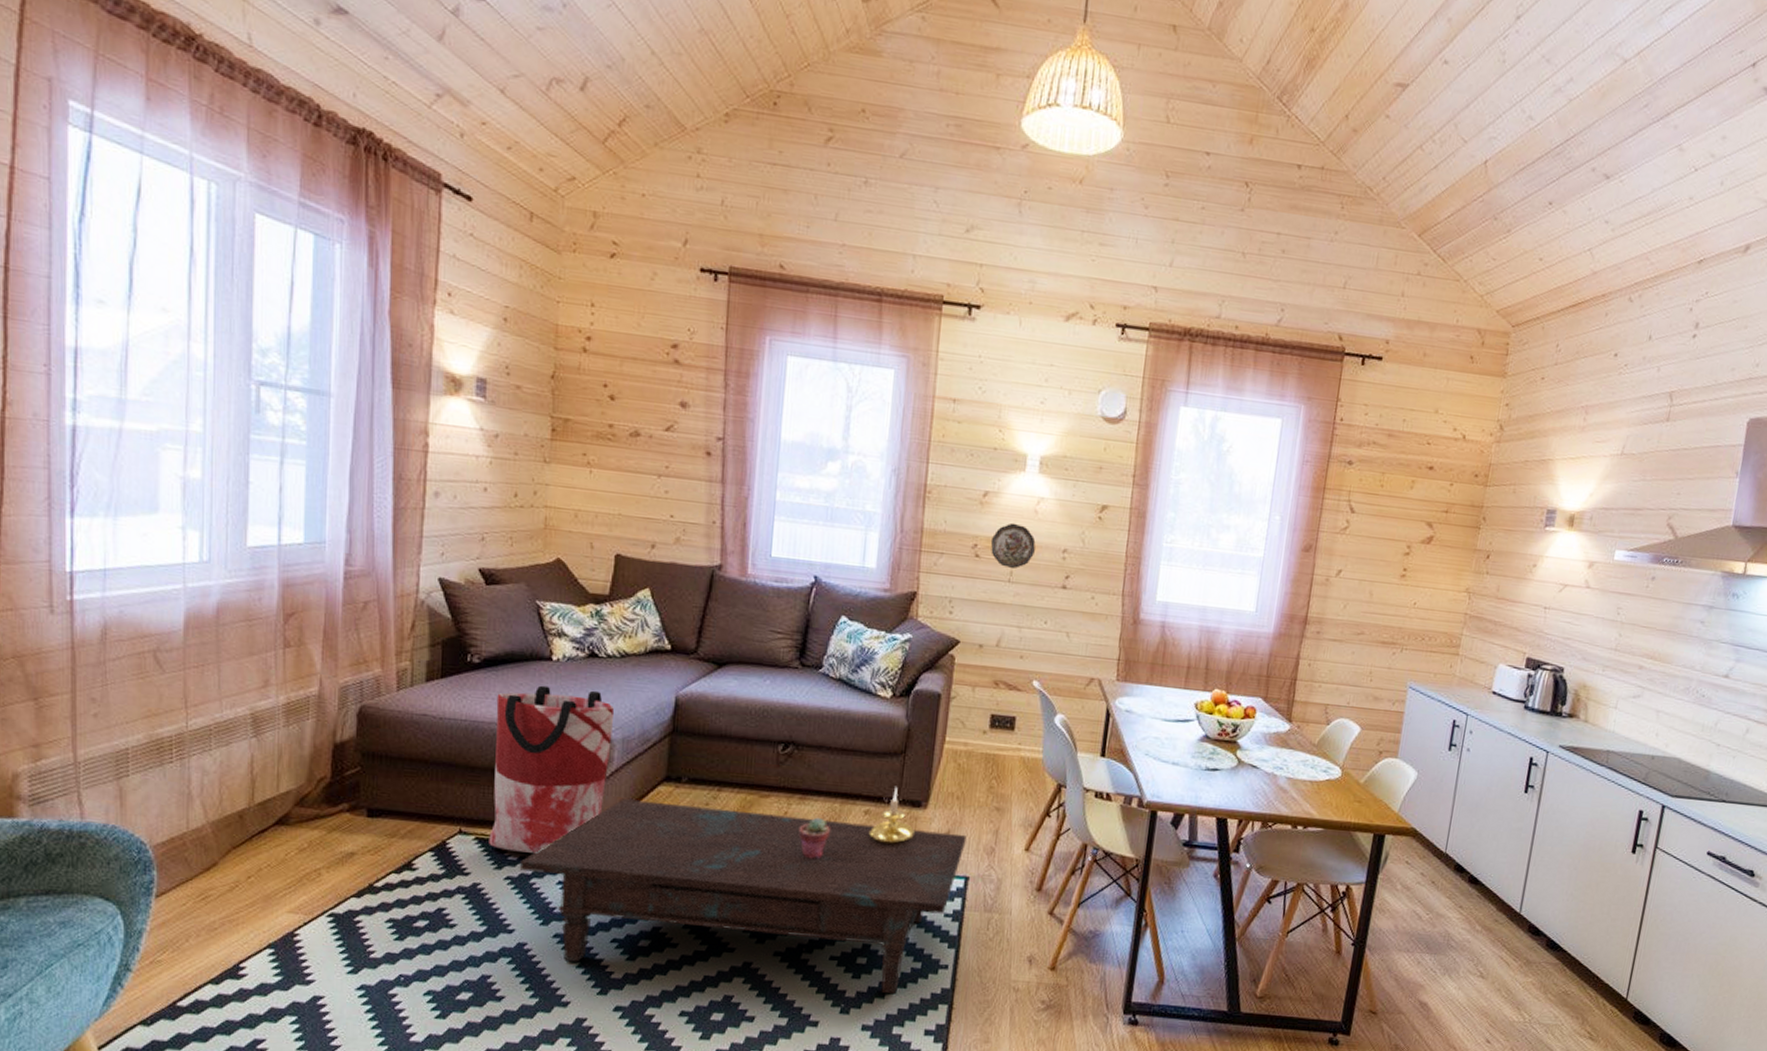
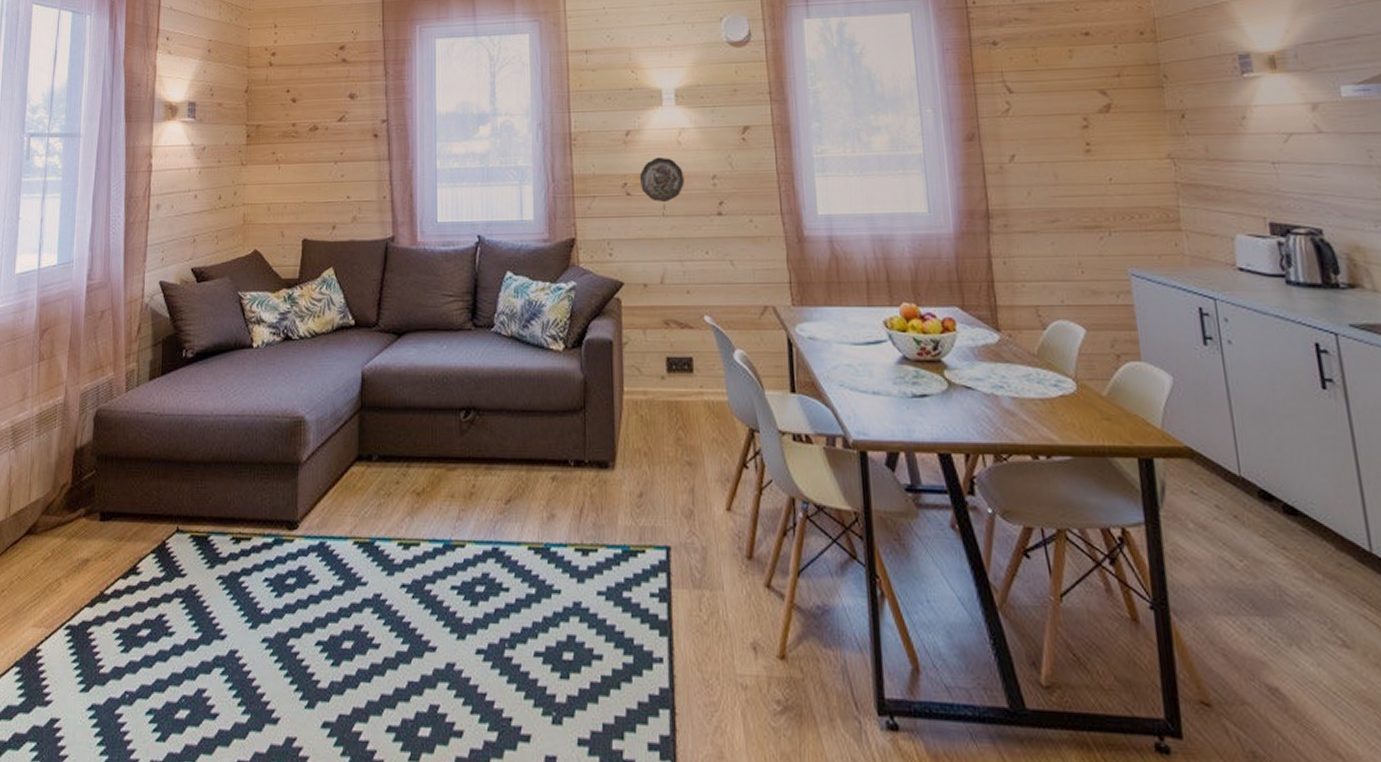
bag: present [489,685,615,853] -> none [202,373,309,549]
coffee table: present [519,799,967,995] -> none [229,483,661,698]
potted succulent: present [798,817,830,859] -> none [488,488,519,537]
candle holder: present [870,787,914,845] -> none [559,448,605,514]

